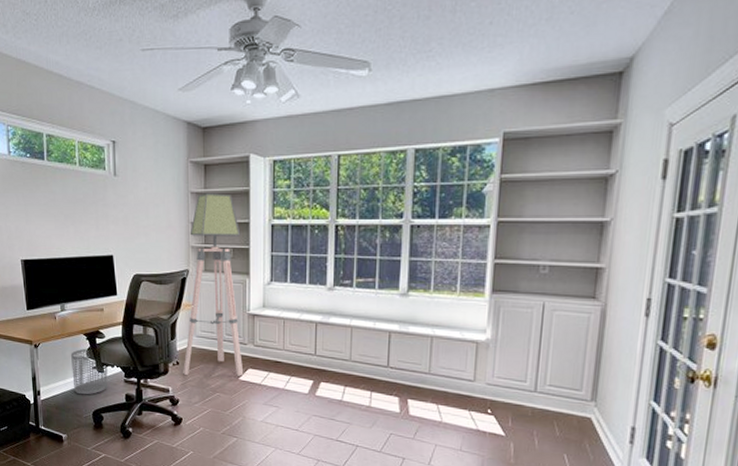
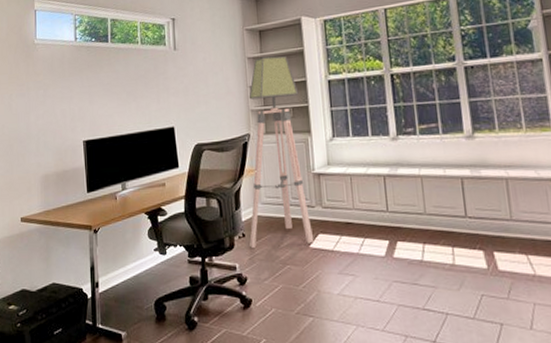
waste bin: present [71,348,108,395] -> none [132,228,171,282]

